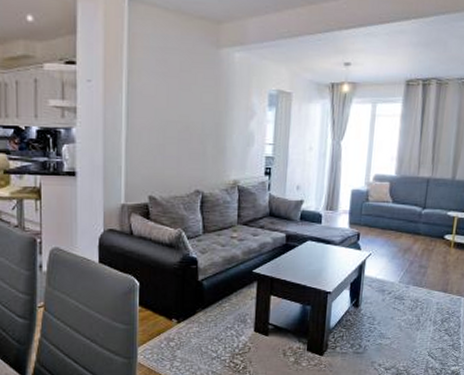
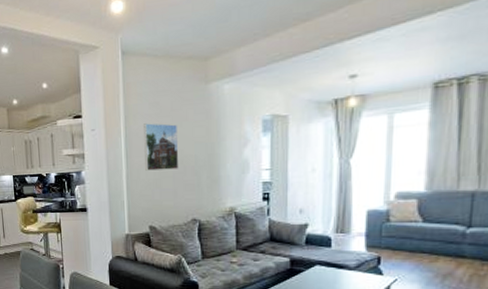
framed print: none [148,81,186,136] -> present [144,123,179,171]

